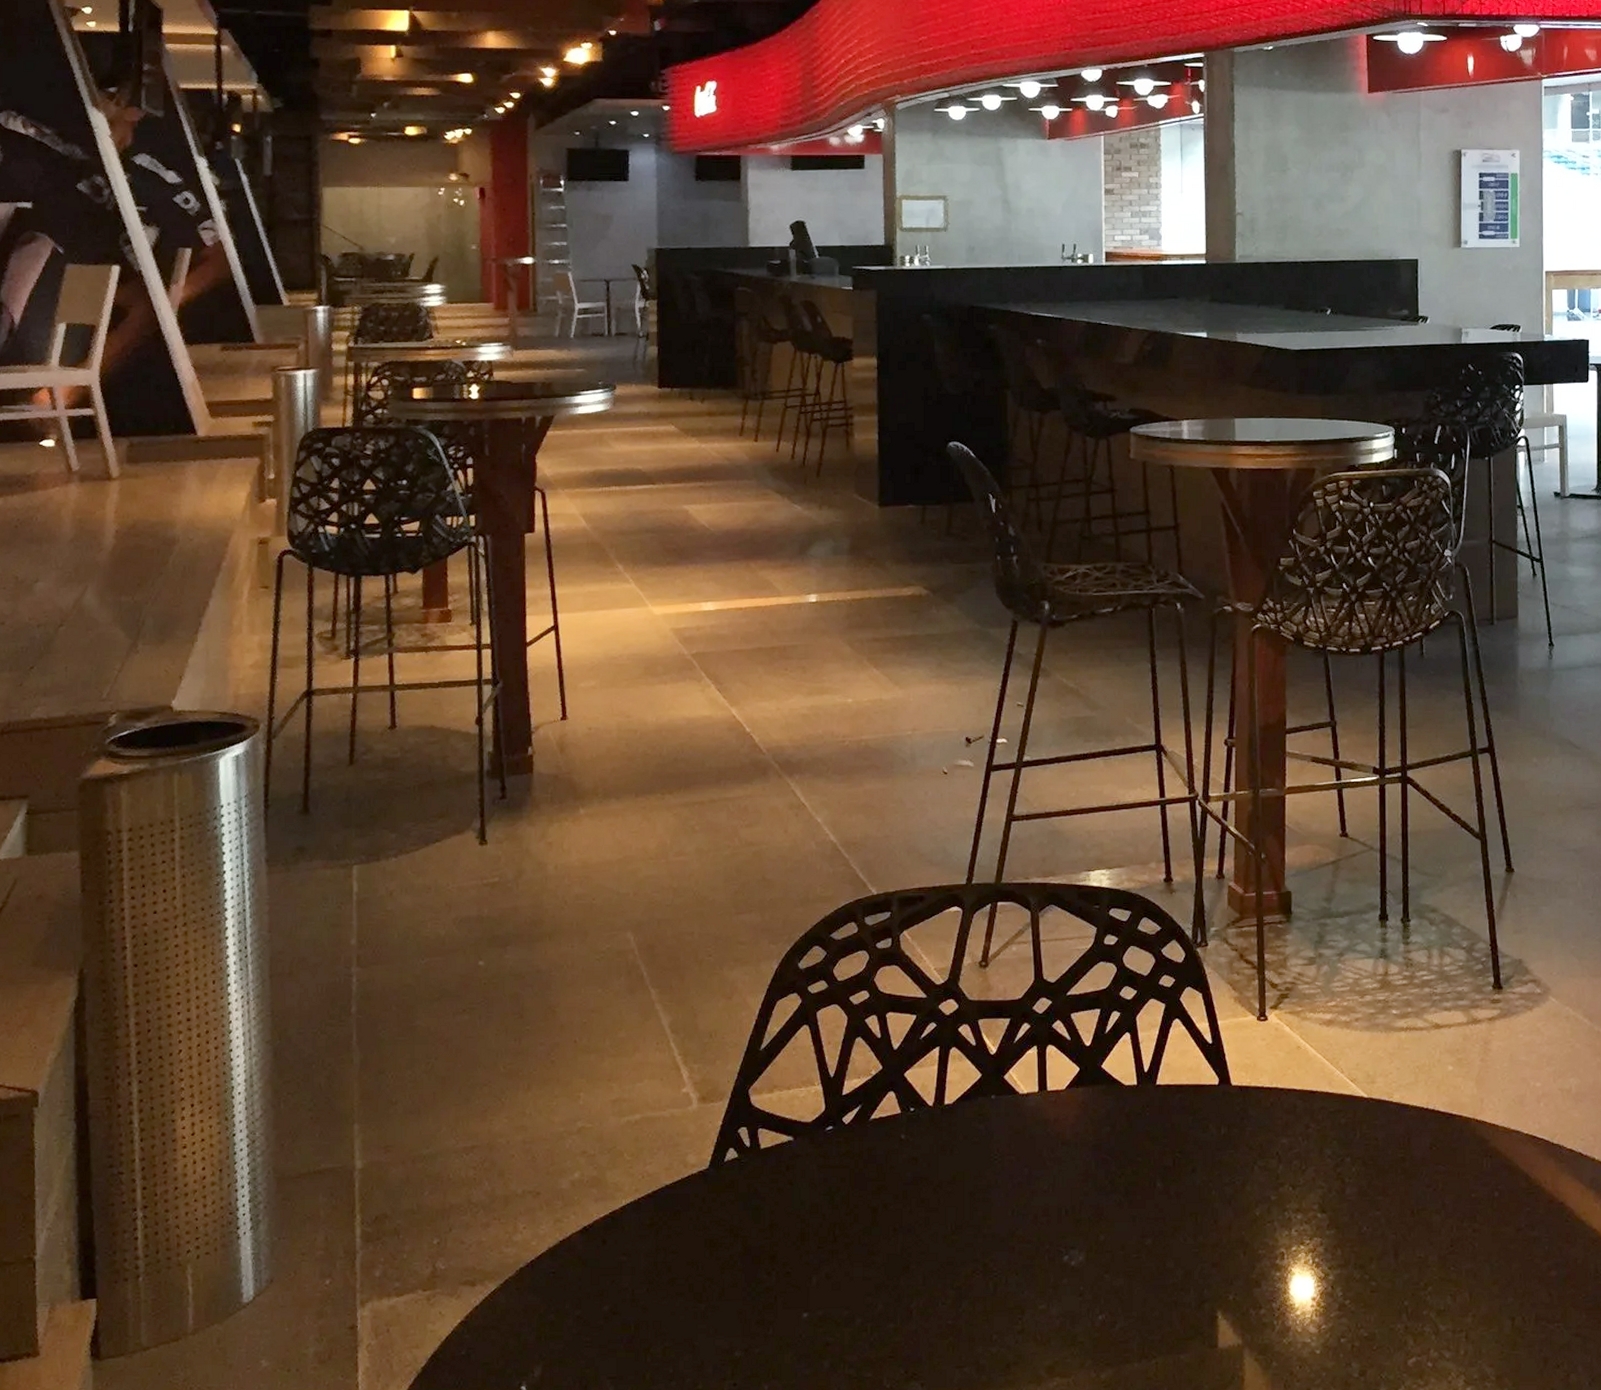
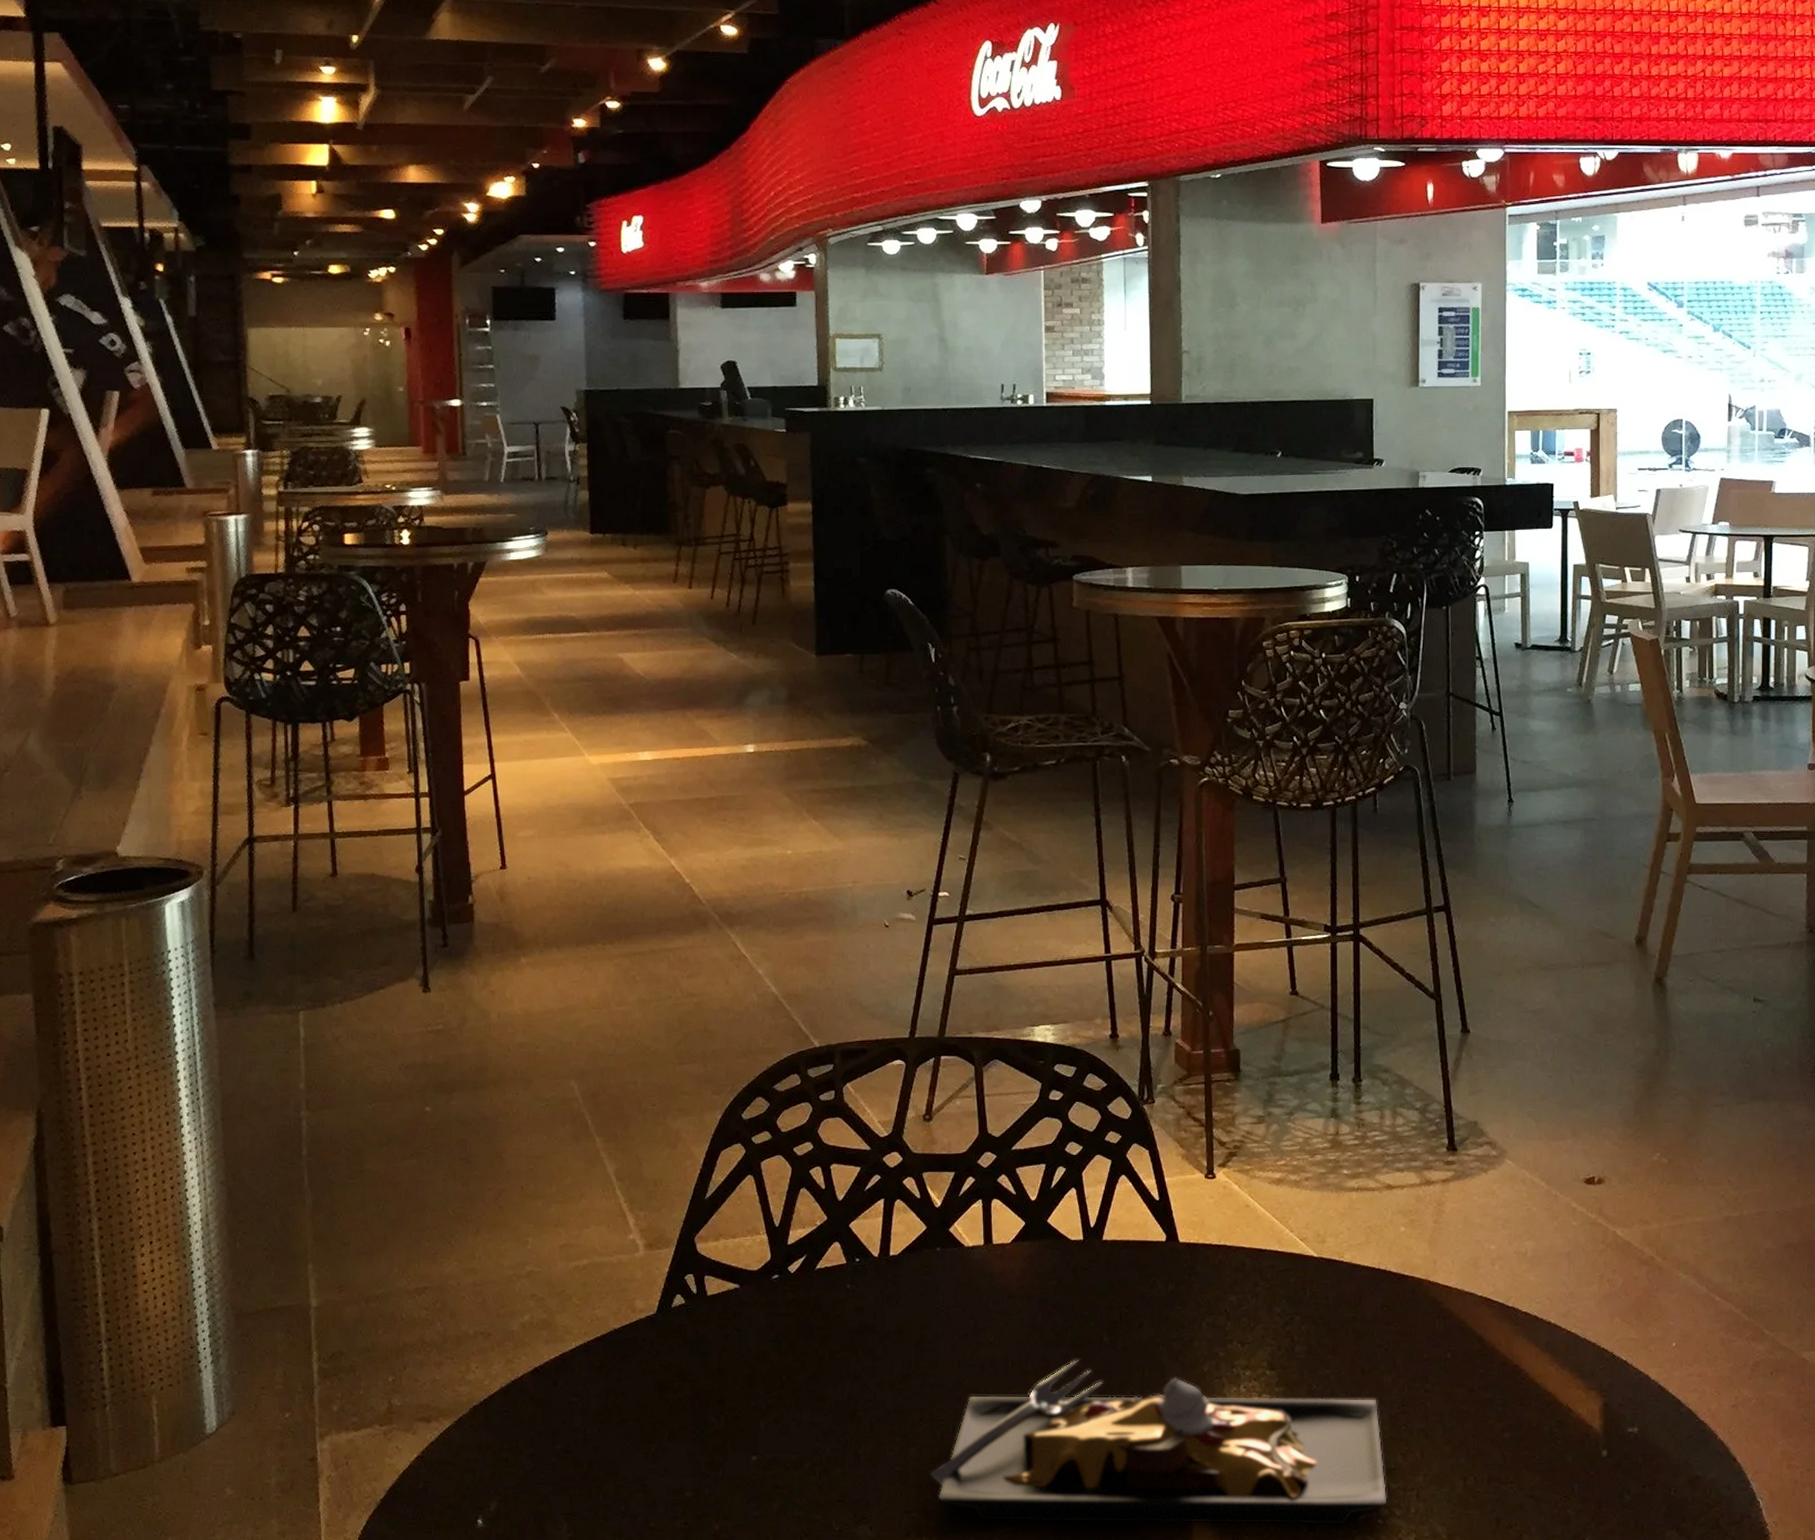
plate: none [982,1205,1436,1374] -> present [930,1359,1386,1525]

